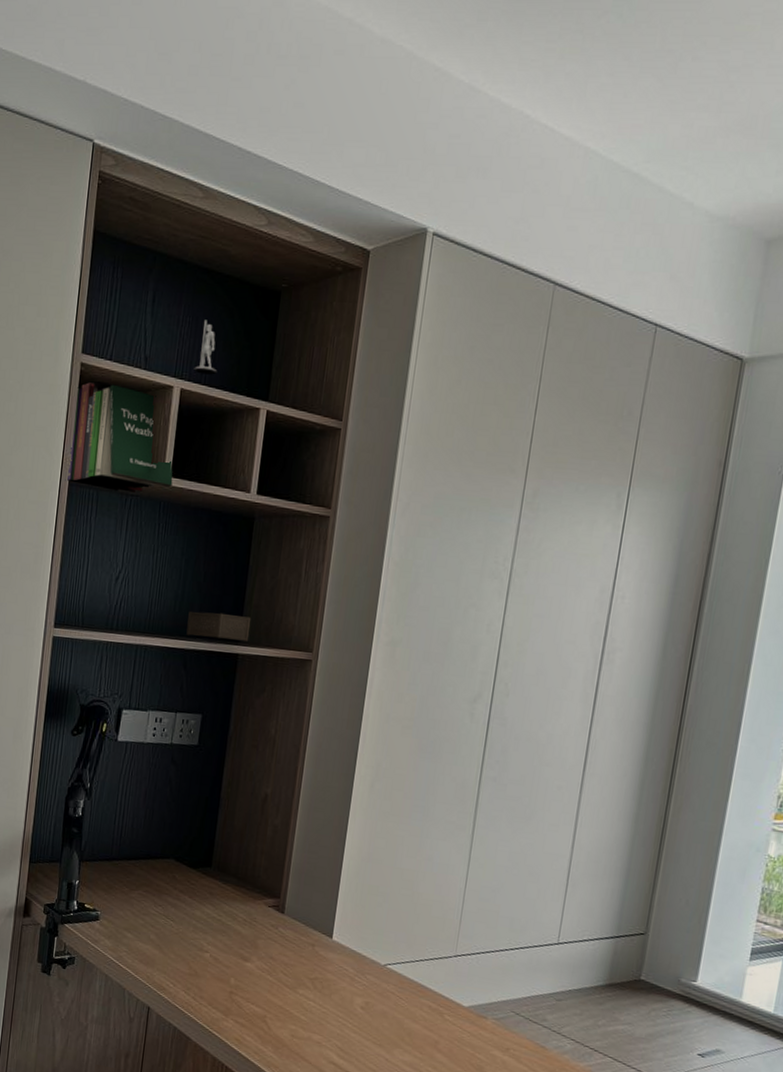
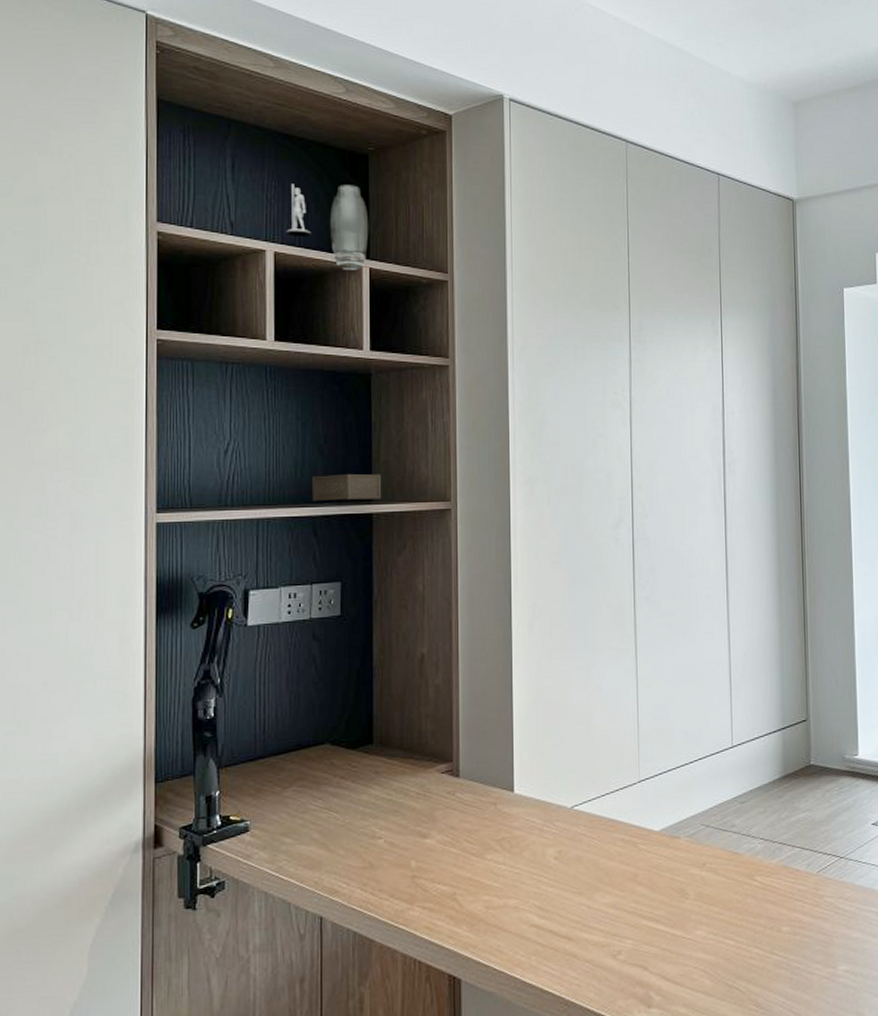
books: present [65,381,173,493] -> none [152,250,277,360]
vase: none [234,322,273,413] -> present [329,185,369,271]

